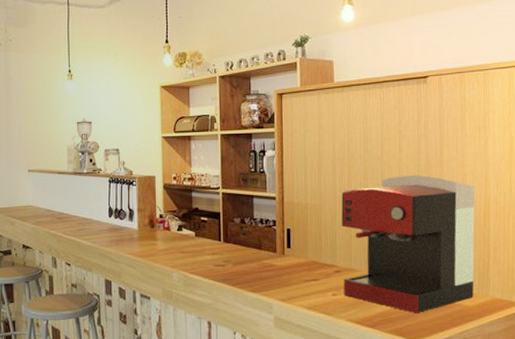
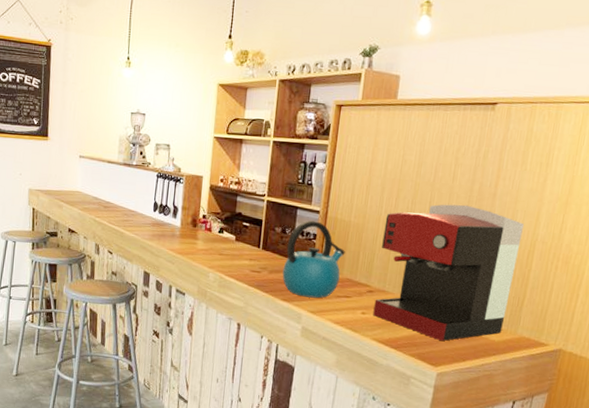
kettle: none [247,207,307,286] -> present [282,220,345,298]

